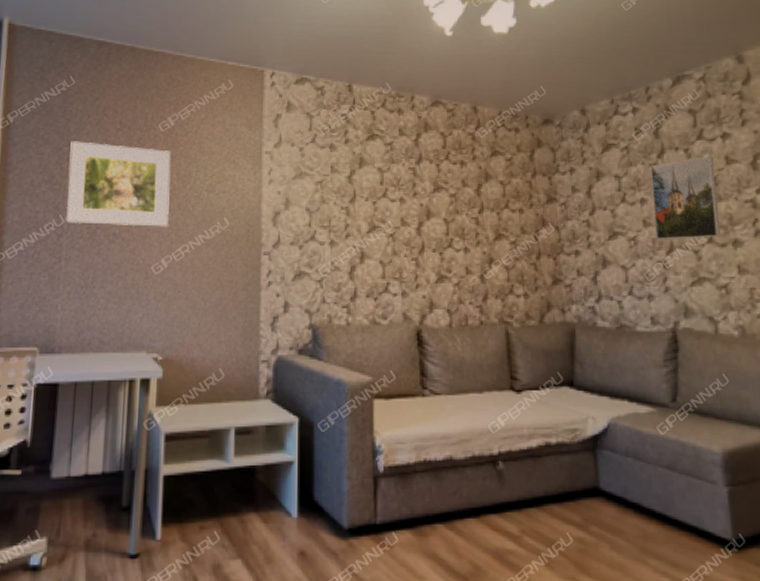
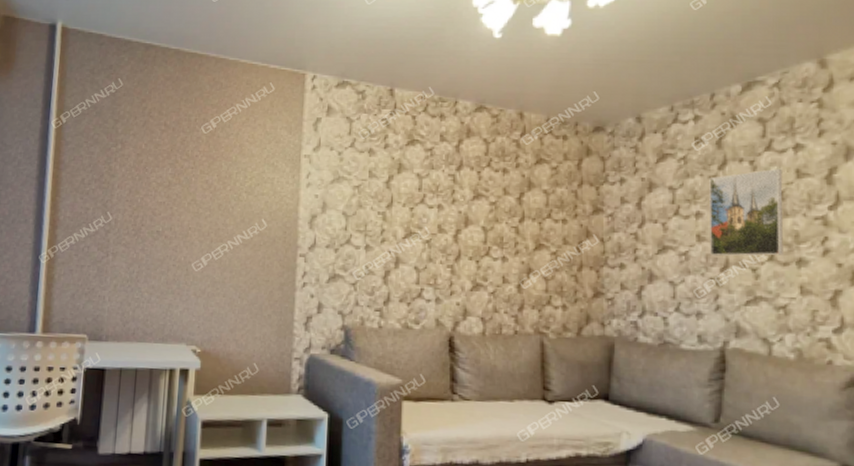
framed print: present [65,141,171,227] -> none [112,141,213,227]

